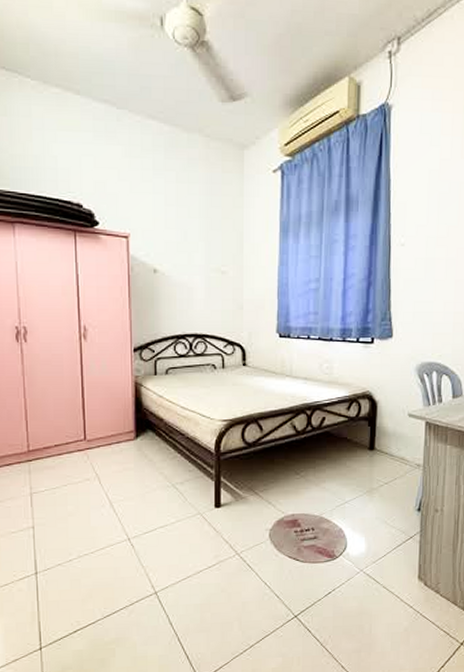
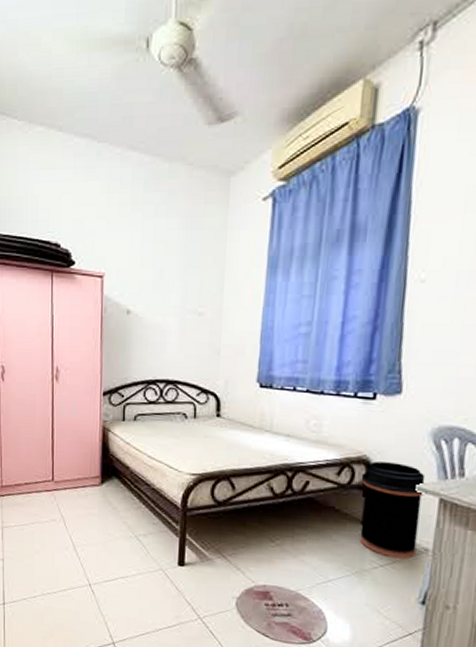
trash can: none [366,395,416,476] -> present [360,461,427,559]

